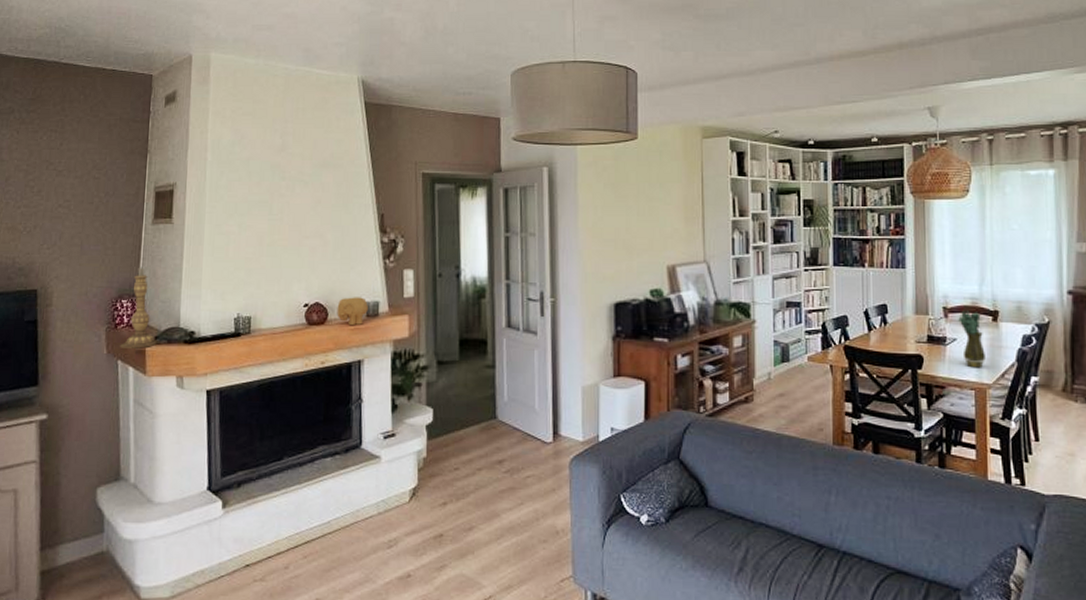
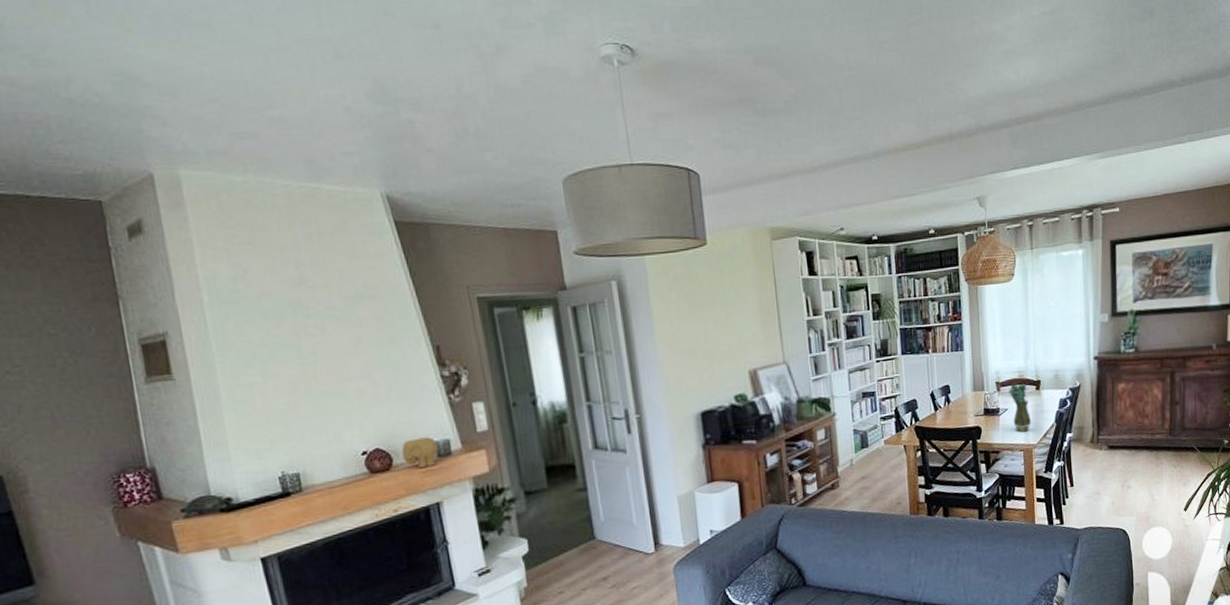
candlestick: present [119,267,161,349] -> none [135,434,190,528]

